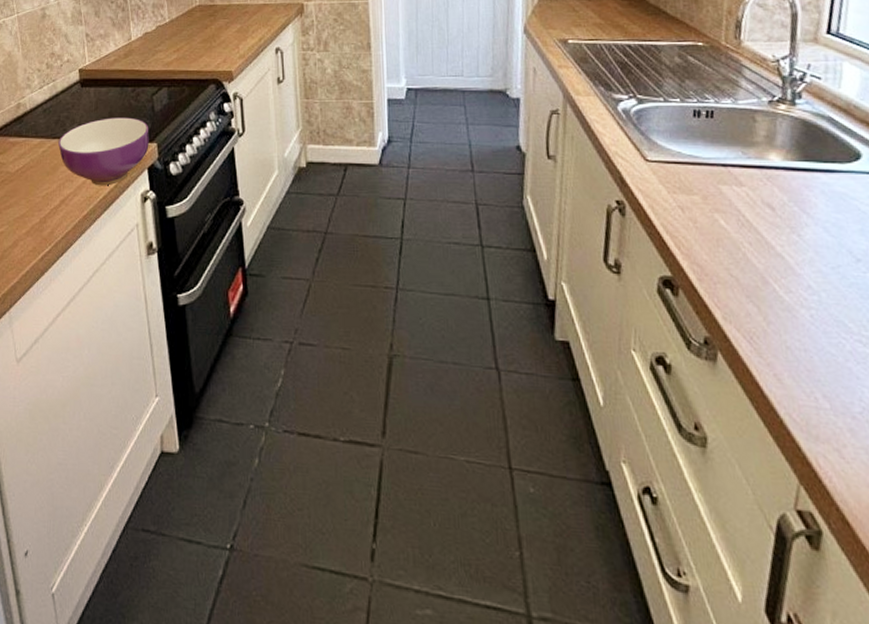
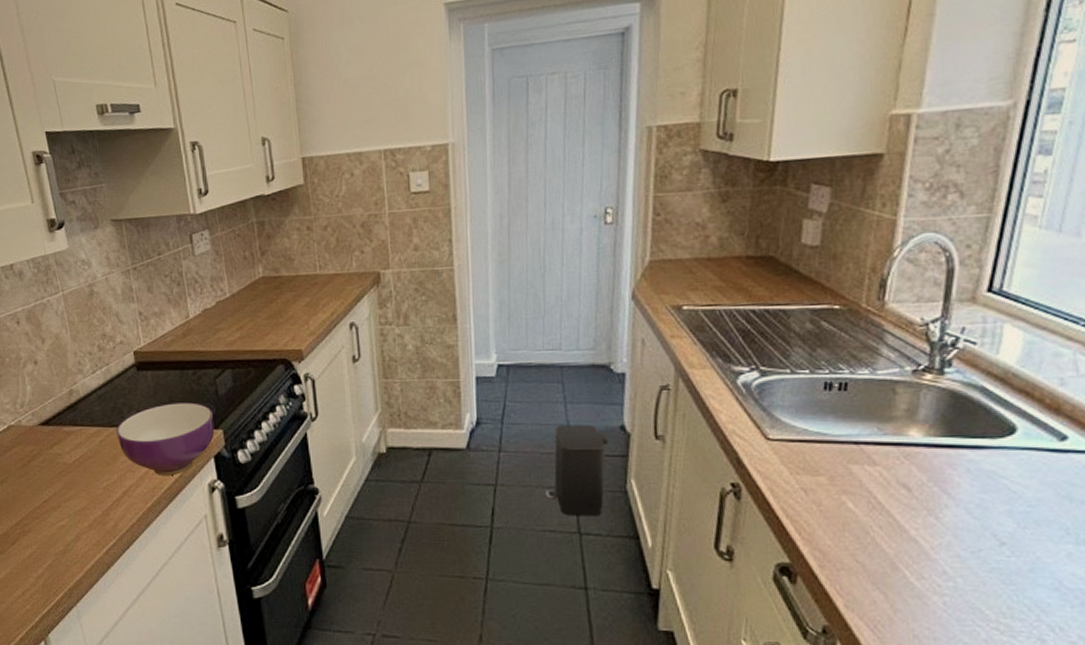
pedal bin: none [450,144,506,230] -> present [545,424,608,516]

